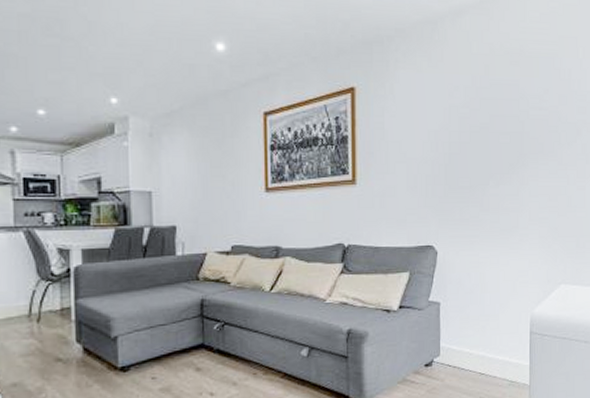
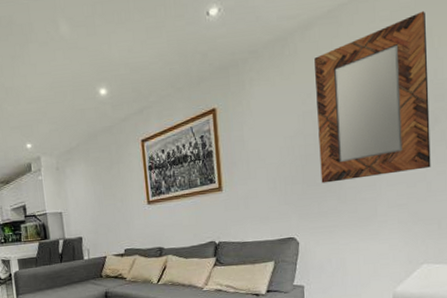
home mirror: none [464,19,573,187] -> present [314,10,431,183]

